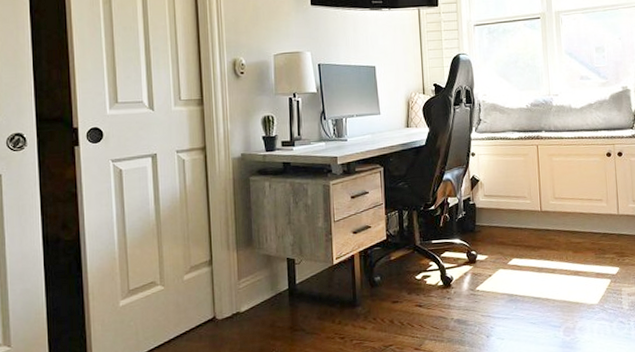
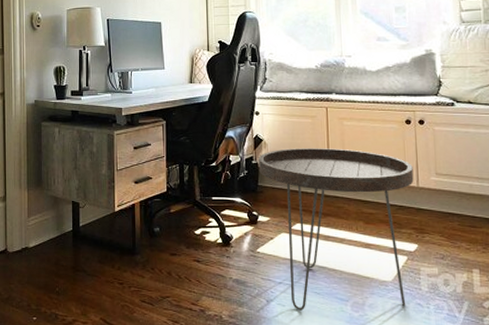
side table: none [476,183,615,342] -> present [259,148,414,311]

